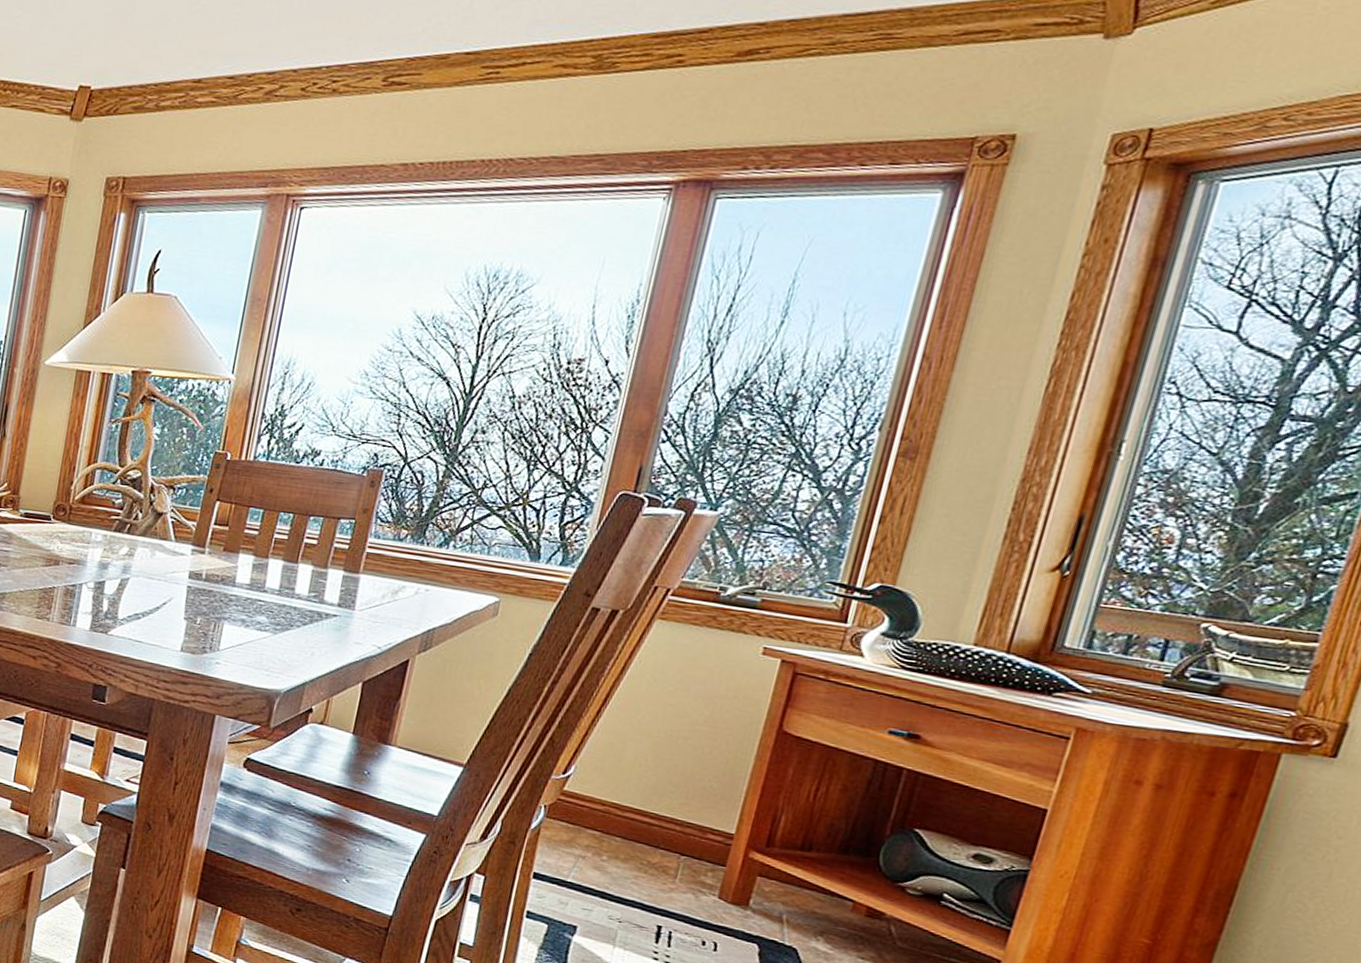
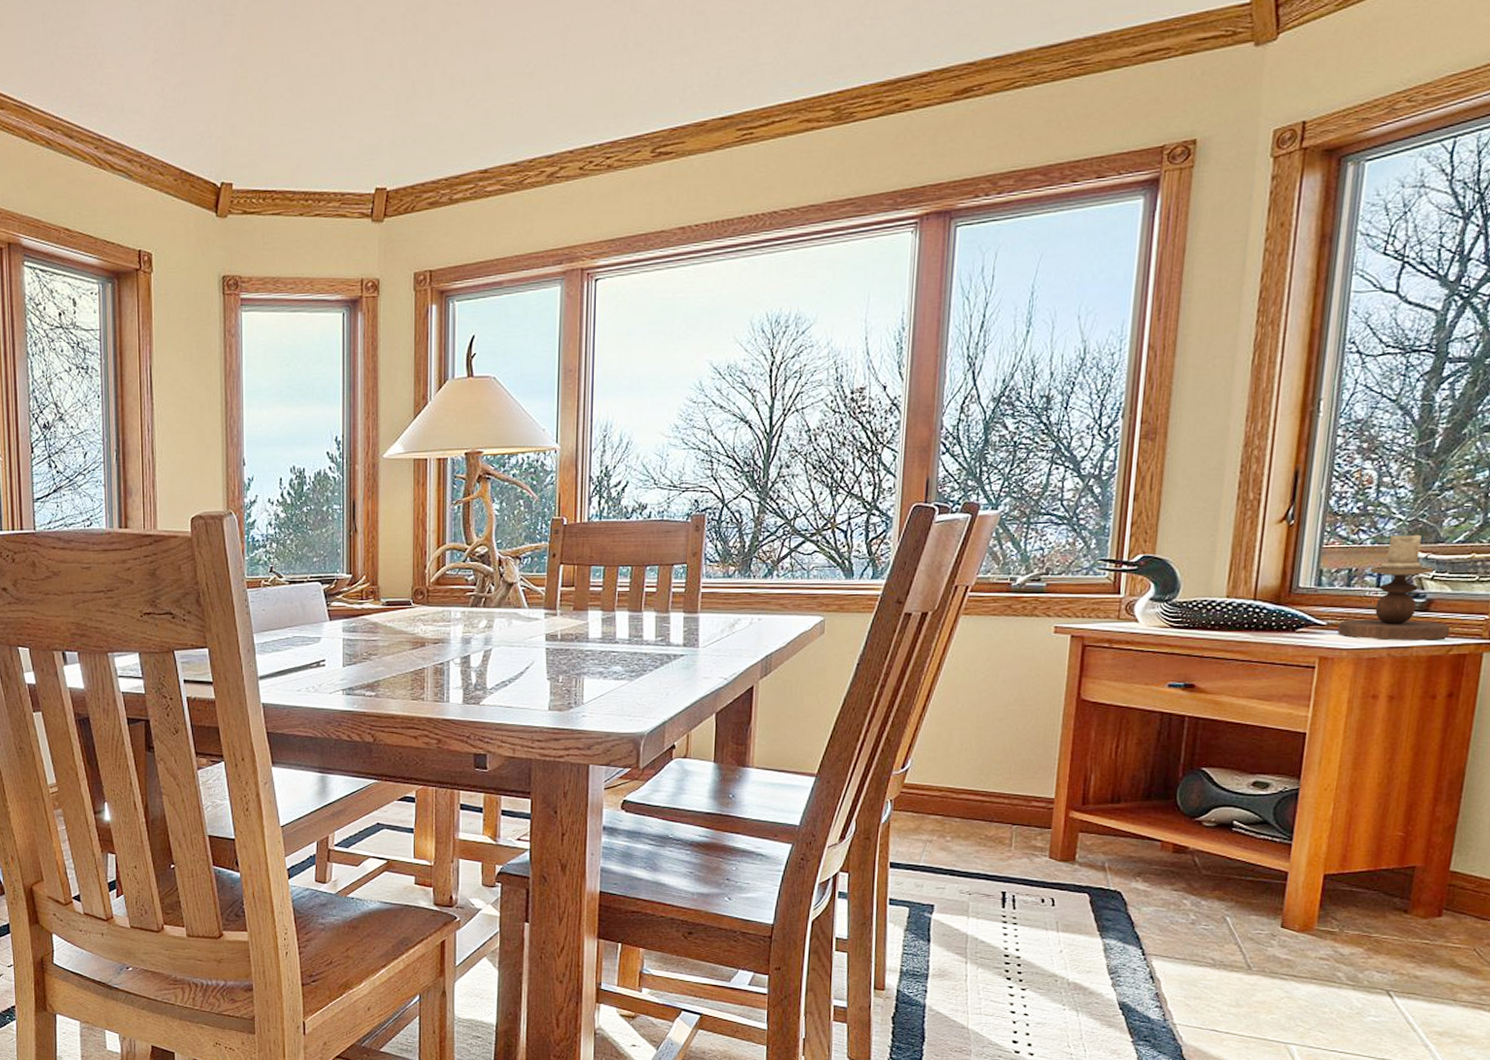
candlestick: none [1103,605,1245,731] -> present [1337,534,1450,641]

